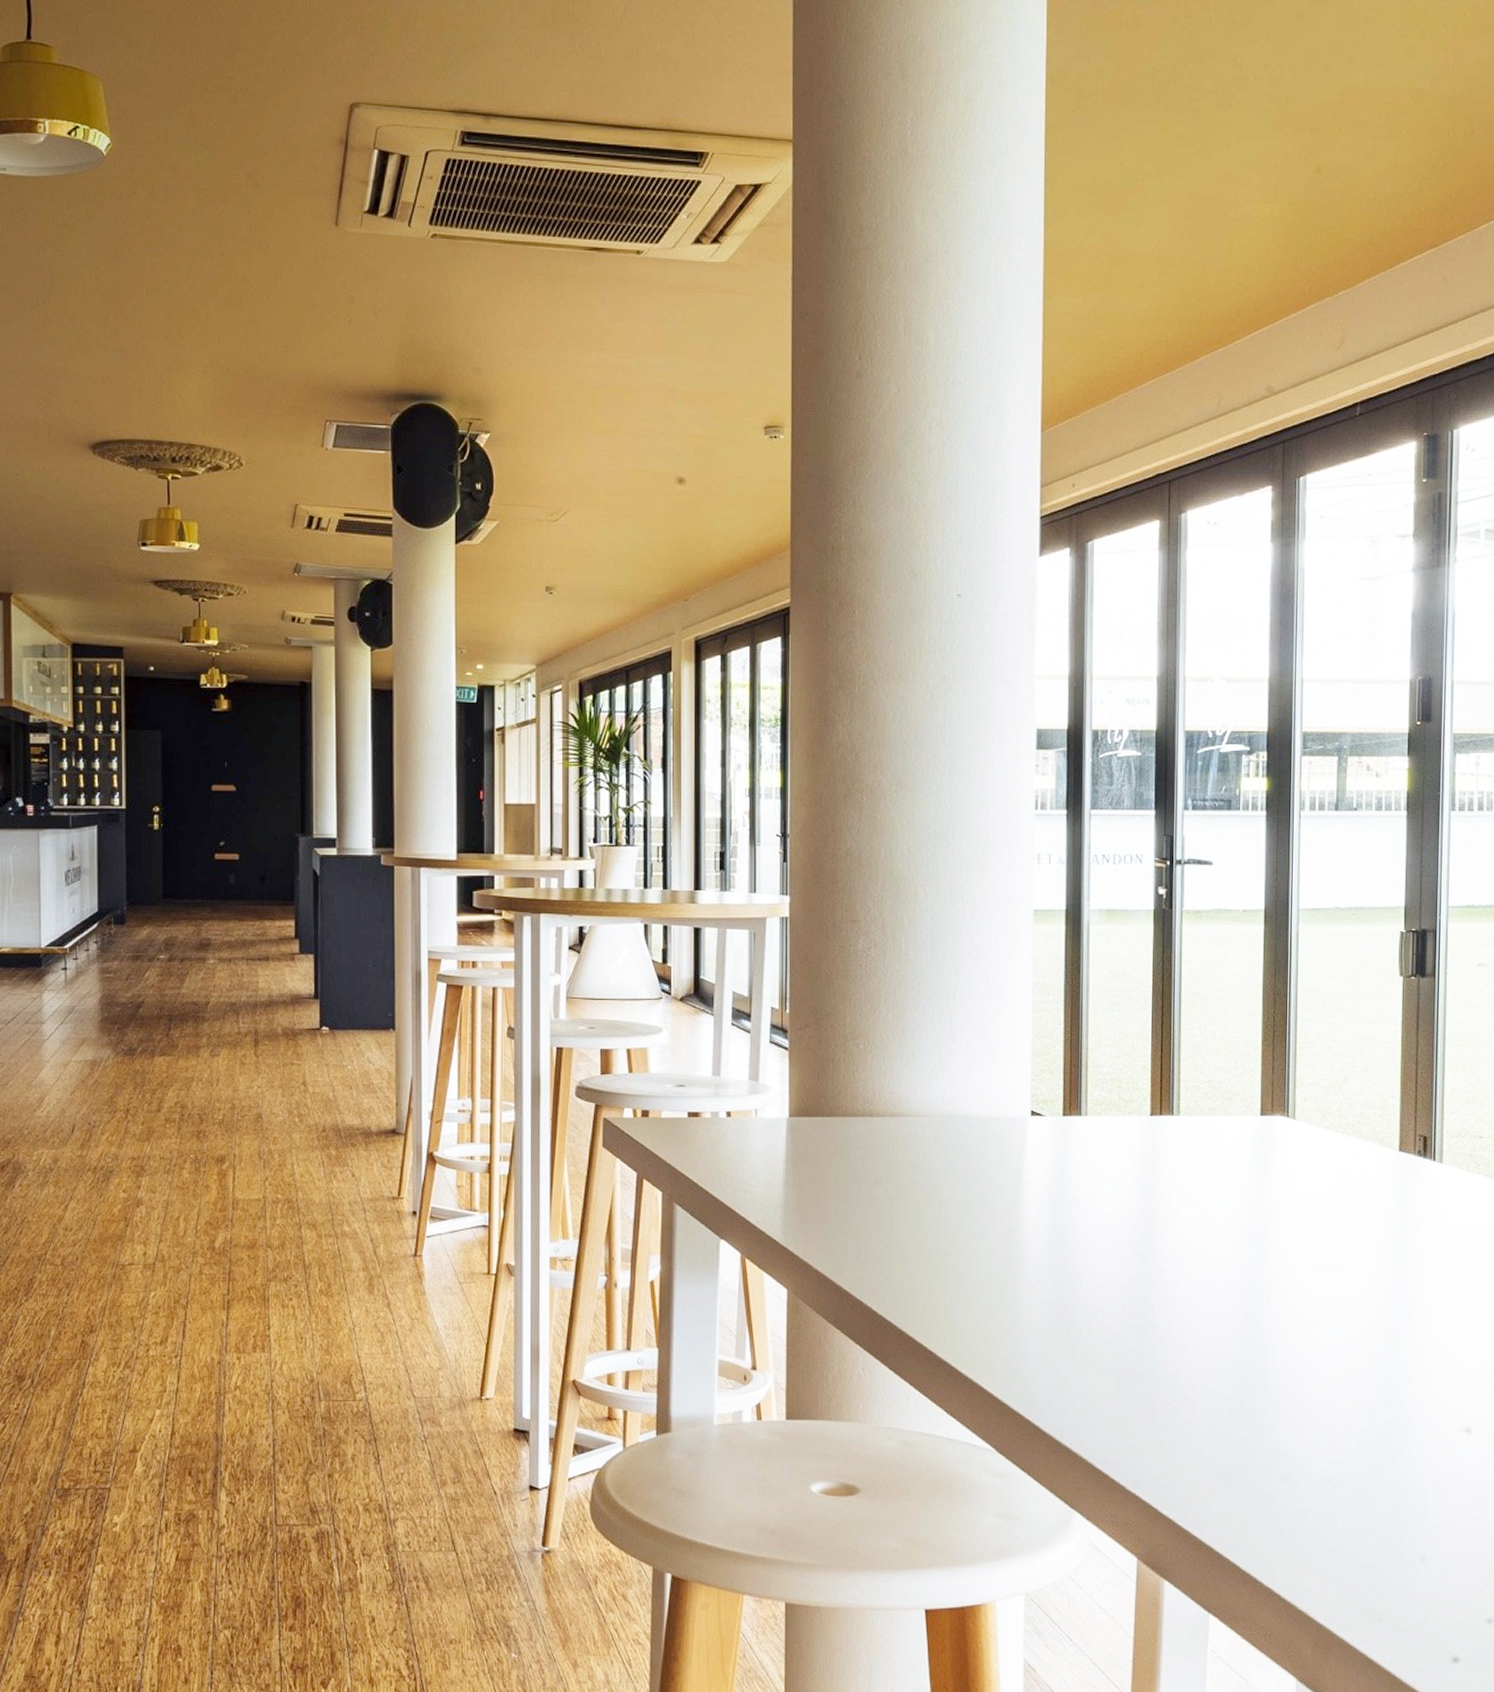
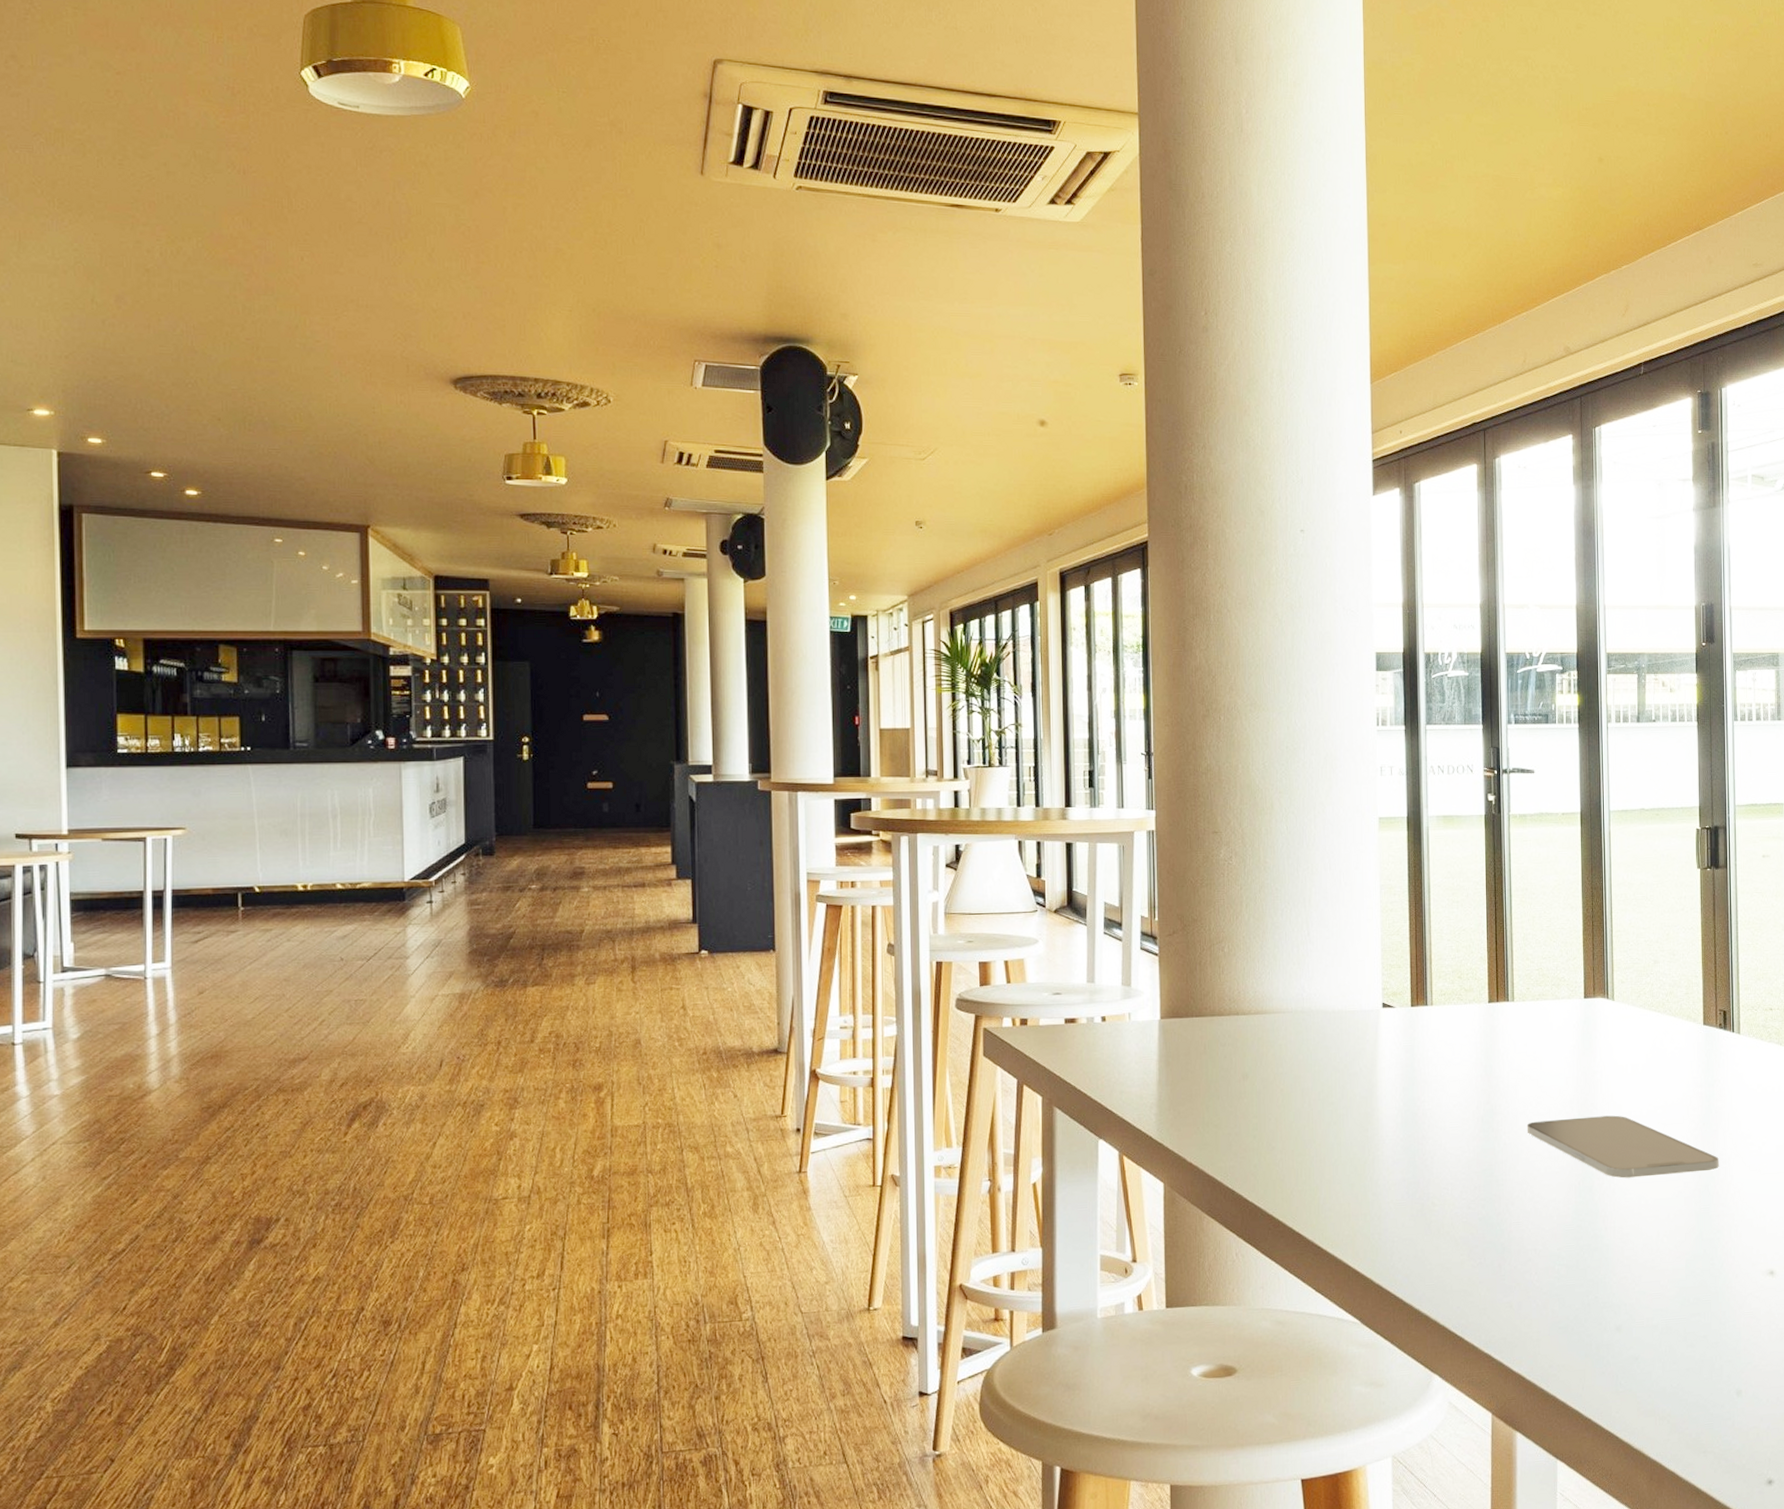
smartphone: none [1188,1245,1411,1315] -> present [1526,1115,1719,1178]

